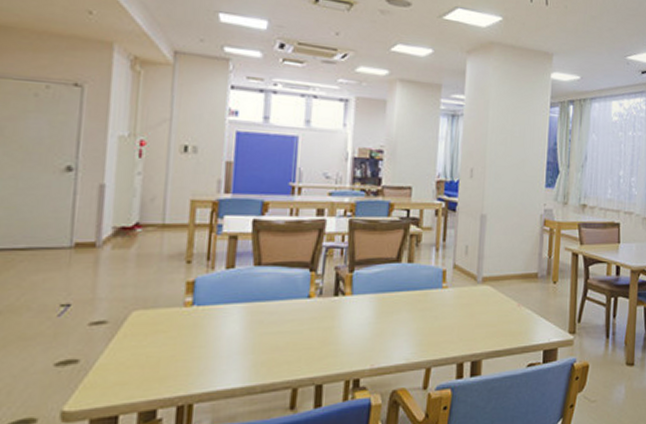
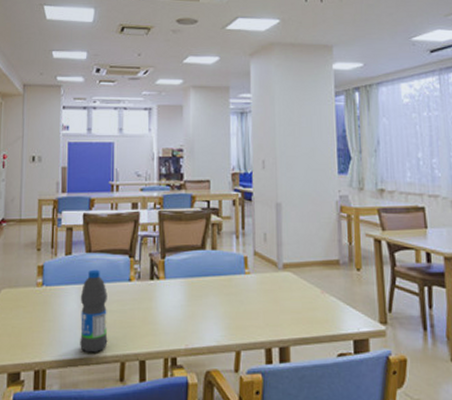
water bottle: none [241,285,280,381] -> present [80,269,108,353]

